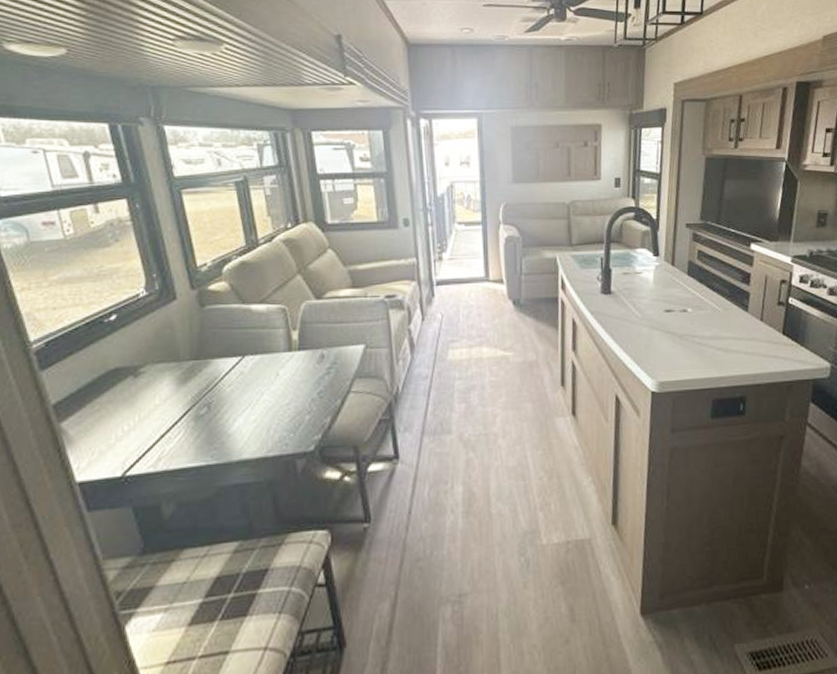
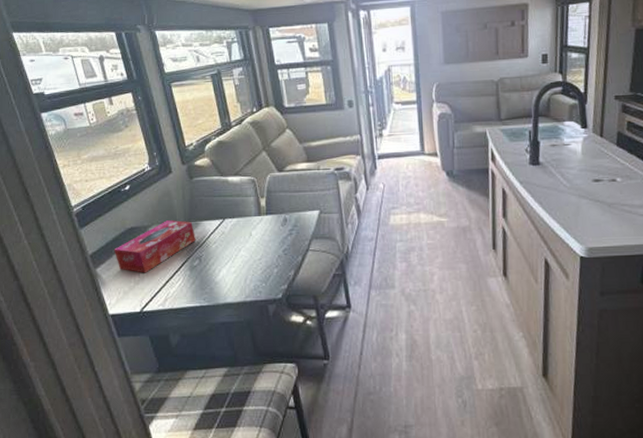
tissue box: none [88,358,204,427] -> present [114,220,195,273]

